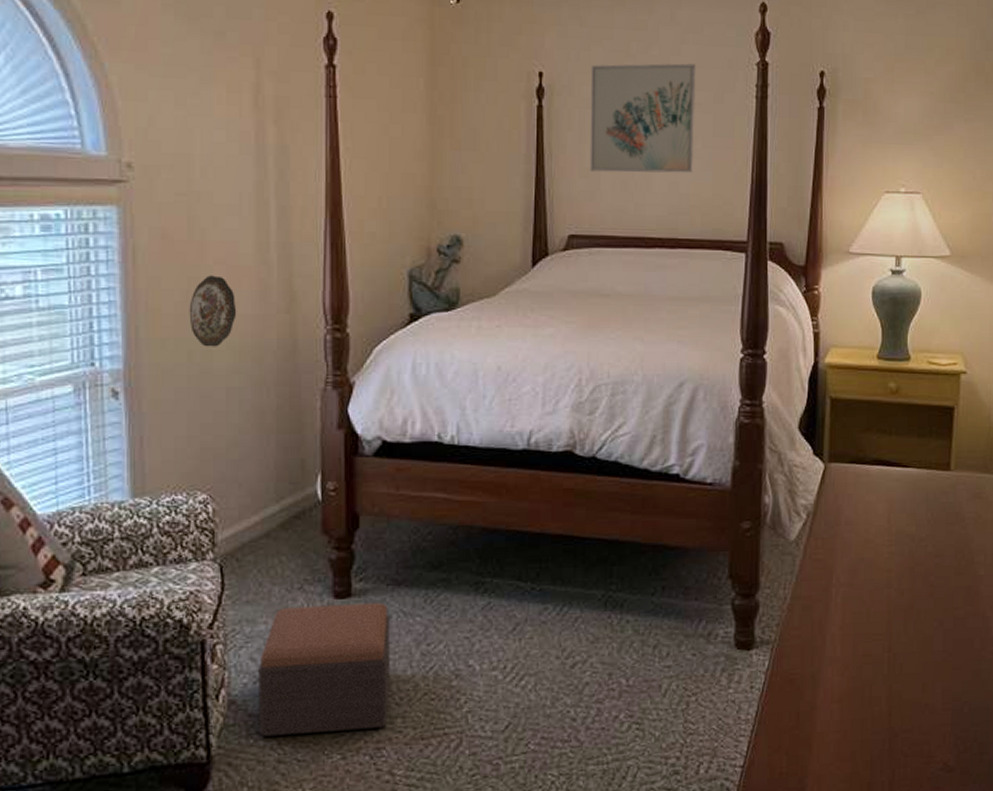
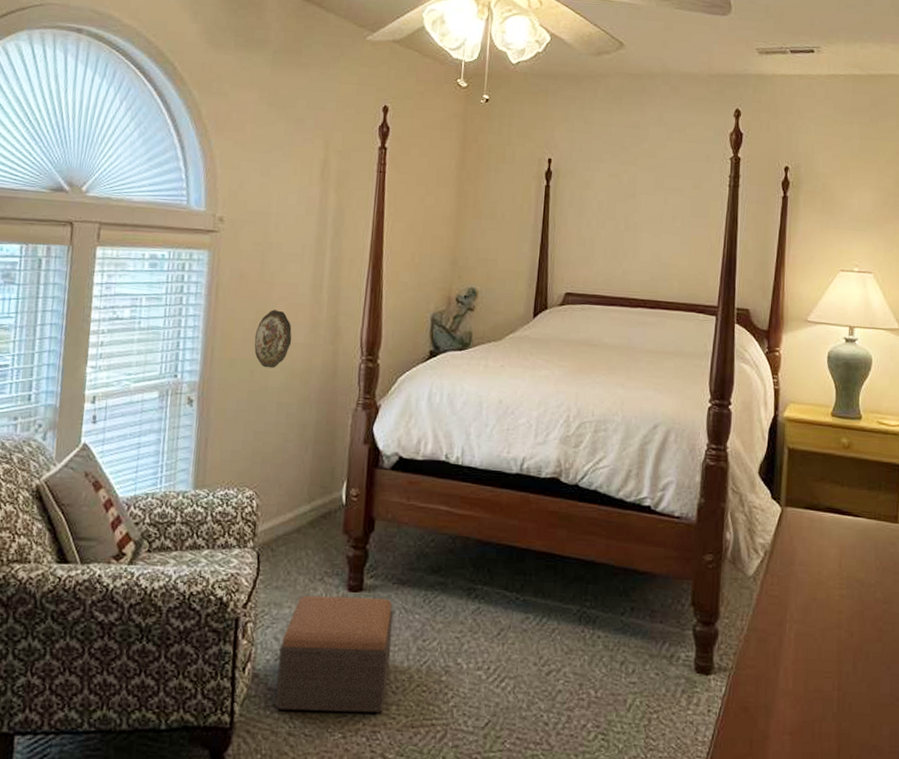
wall art: present [589,63,696,173] -> none [586,154,679,247]

